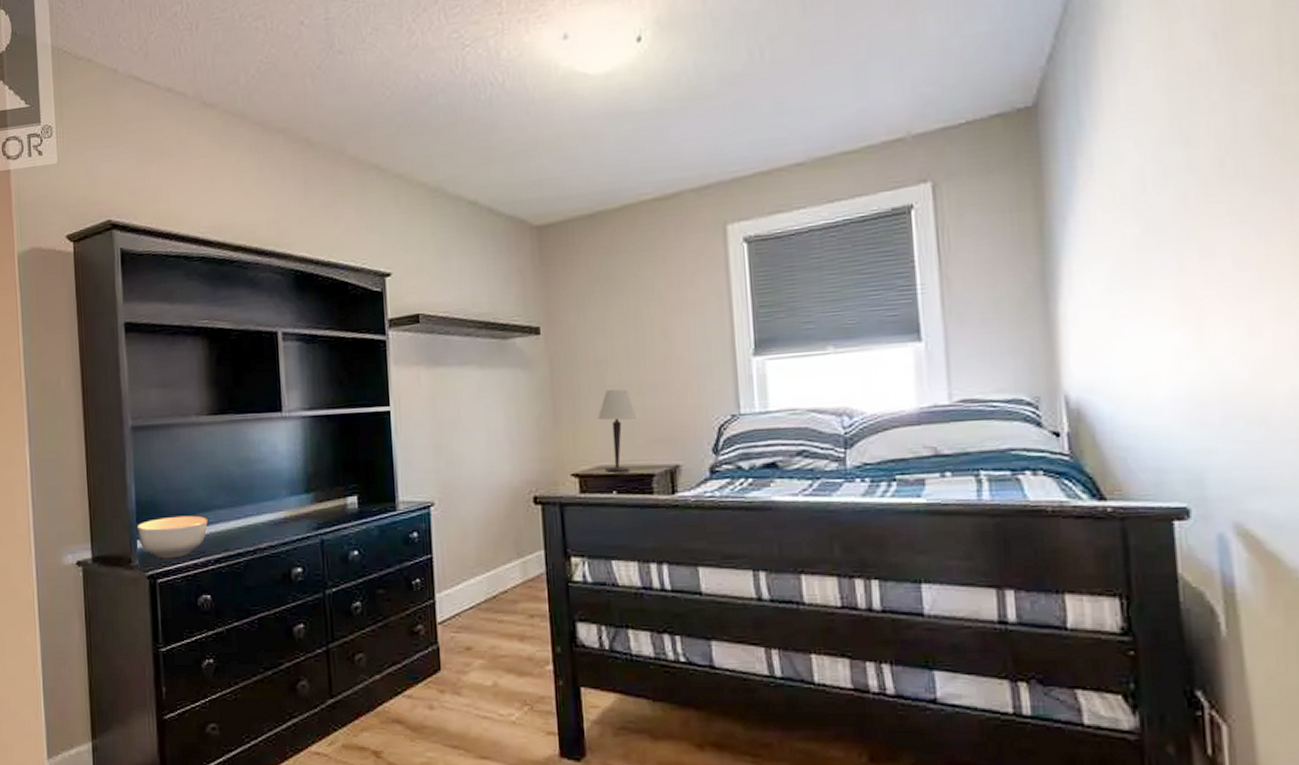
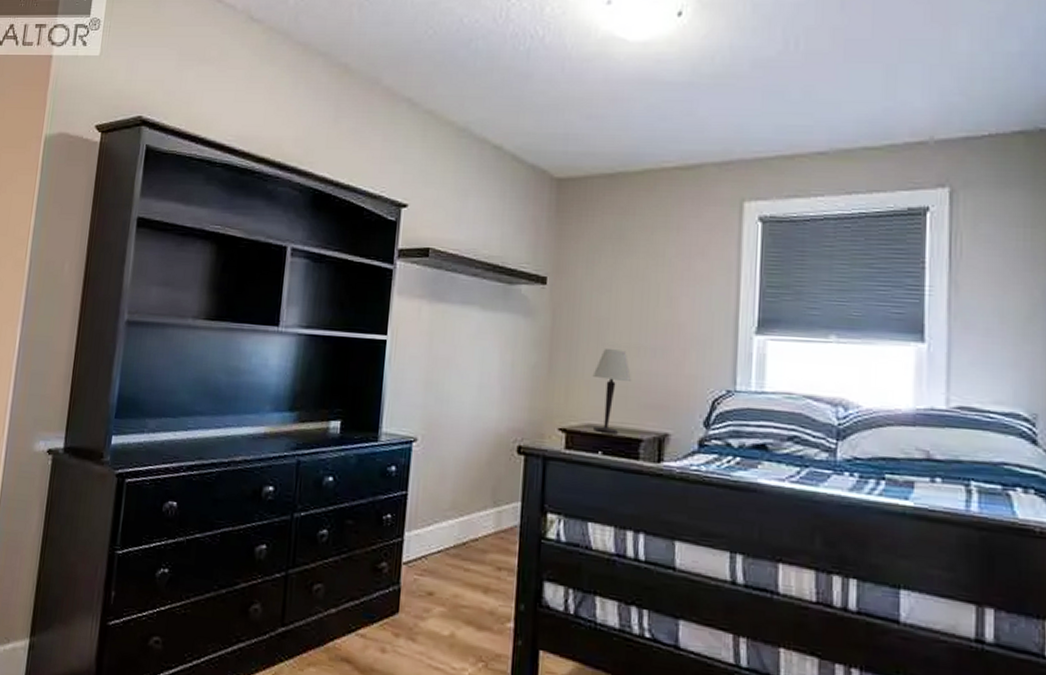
bowl: present [136,515,208,559] -> none [114,416,187,460]

